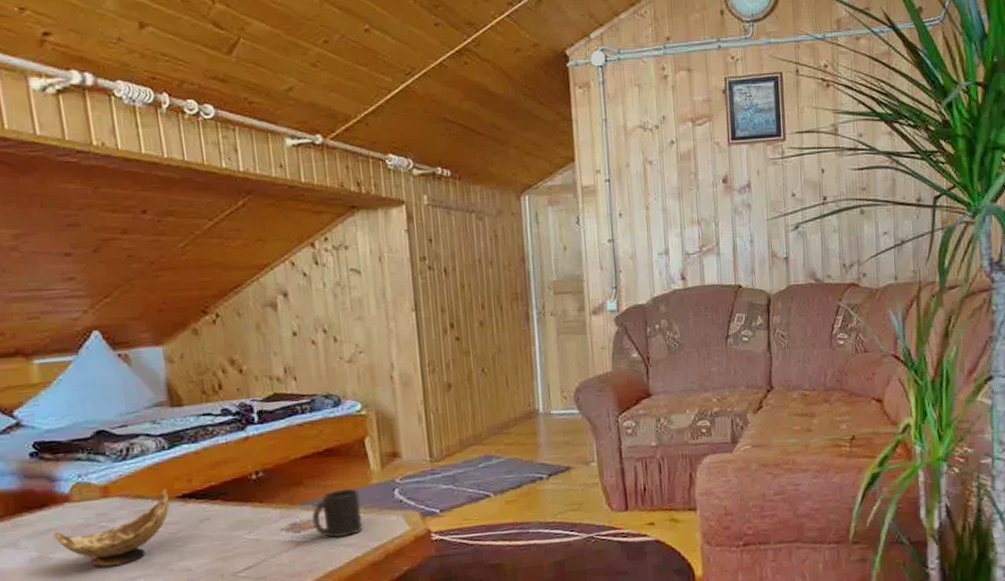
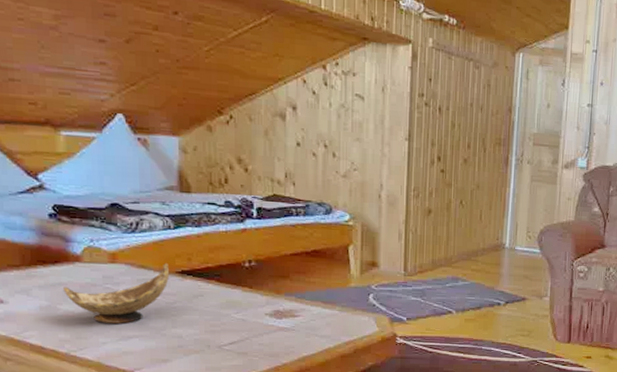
mug: present [312,488,363,538] -> none [294,287,338,328]

